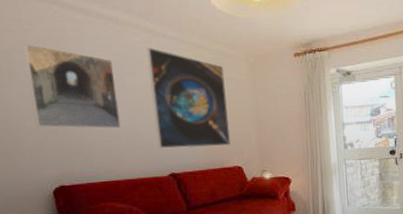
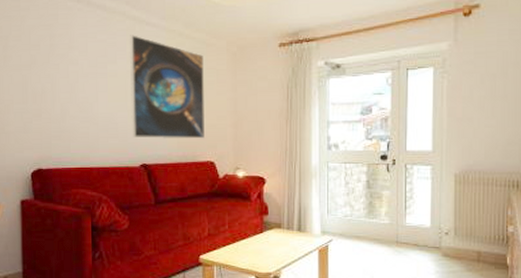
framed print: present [23,43,121,129] -> none [19,29,99,115]

